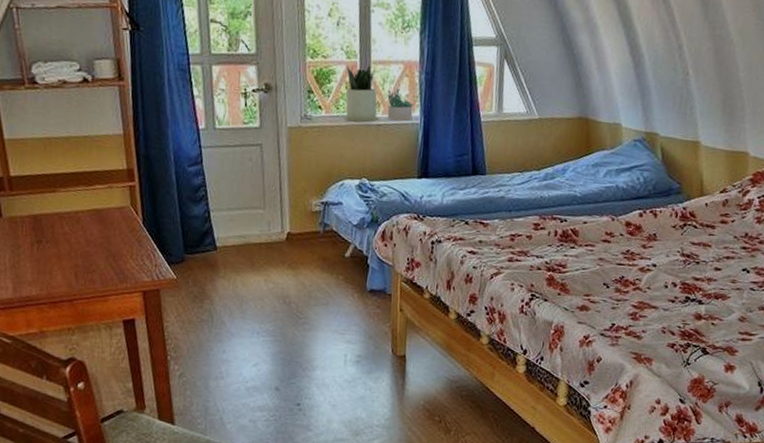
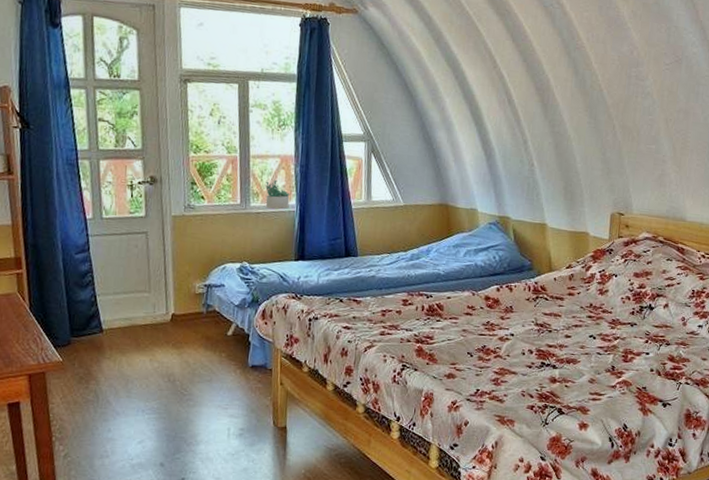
planter: present [343,65,380,123] -> none [224,159,259,211]

